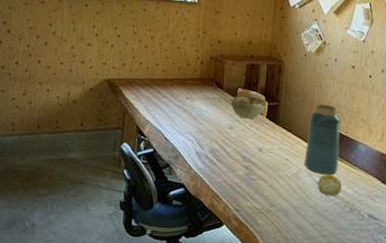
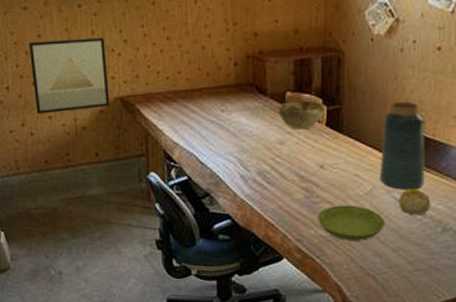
wall art: none [37,28,102,87] -> present [29,37,110,115]
saucer: none [254,183,306,214] -> present [318,205,385,241]

